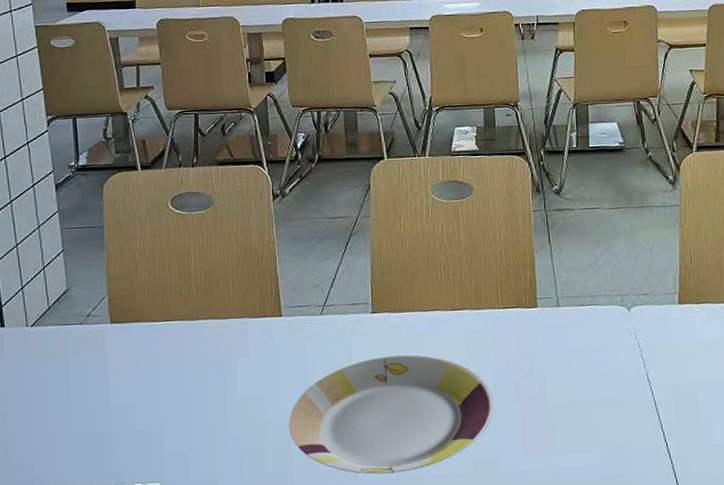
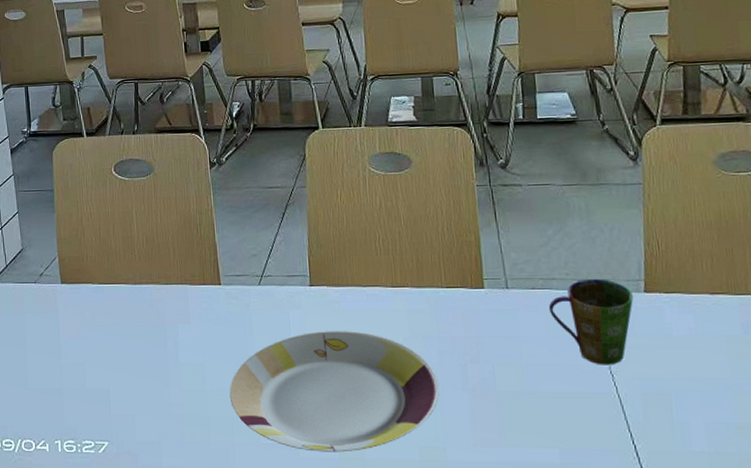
cup: none [595,293,670,373] -> present [549,278,634,365]

